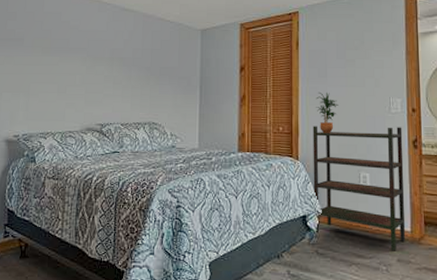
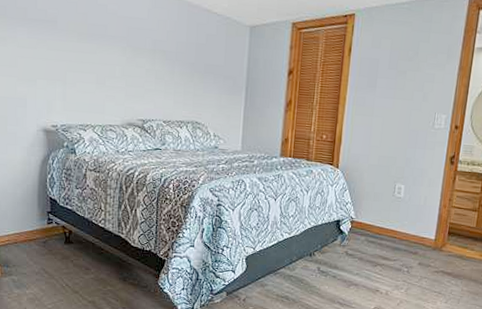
bookshelf: present [313,126,406,251] -> none [346,136,443,256]
potted plant: present [316,92,338,133] -> none [361,102,384,144]

